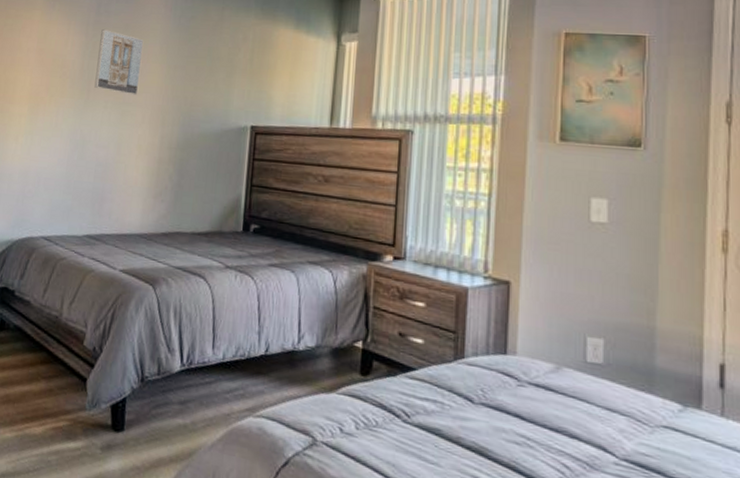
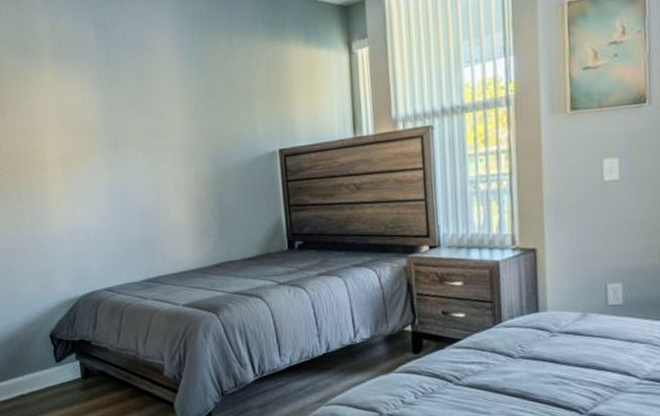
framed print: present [94,29,144,95] -> none [115,79,165,141]

